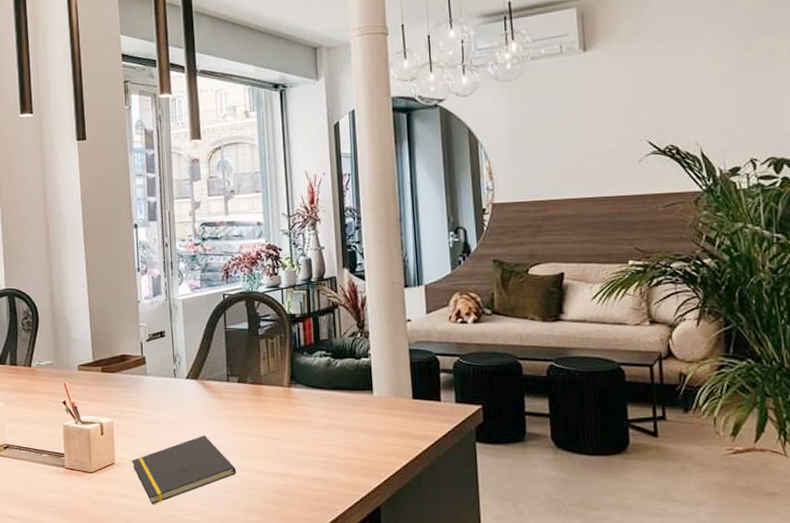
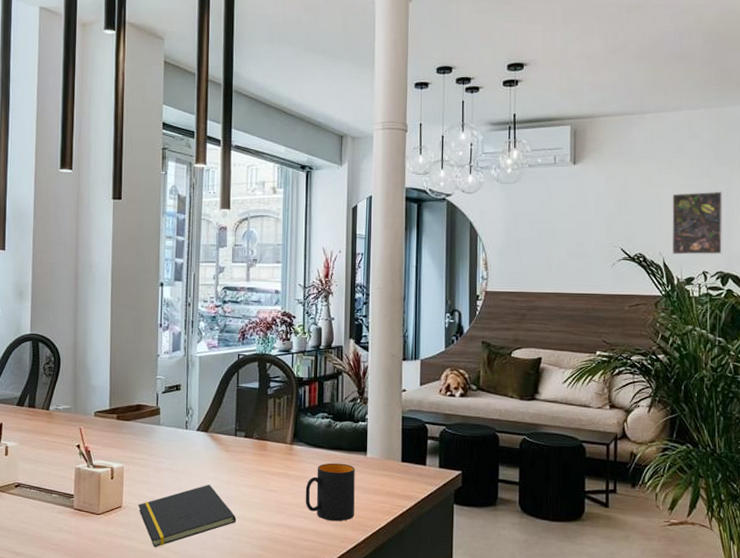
mug: none [308,404,366,468] -> present [305,463,355,522]
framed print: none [706,64,774,143] -> present [671,191,723,255]

